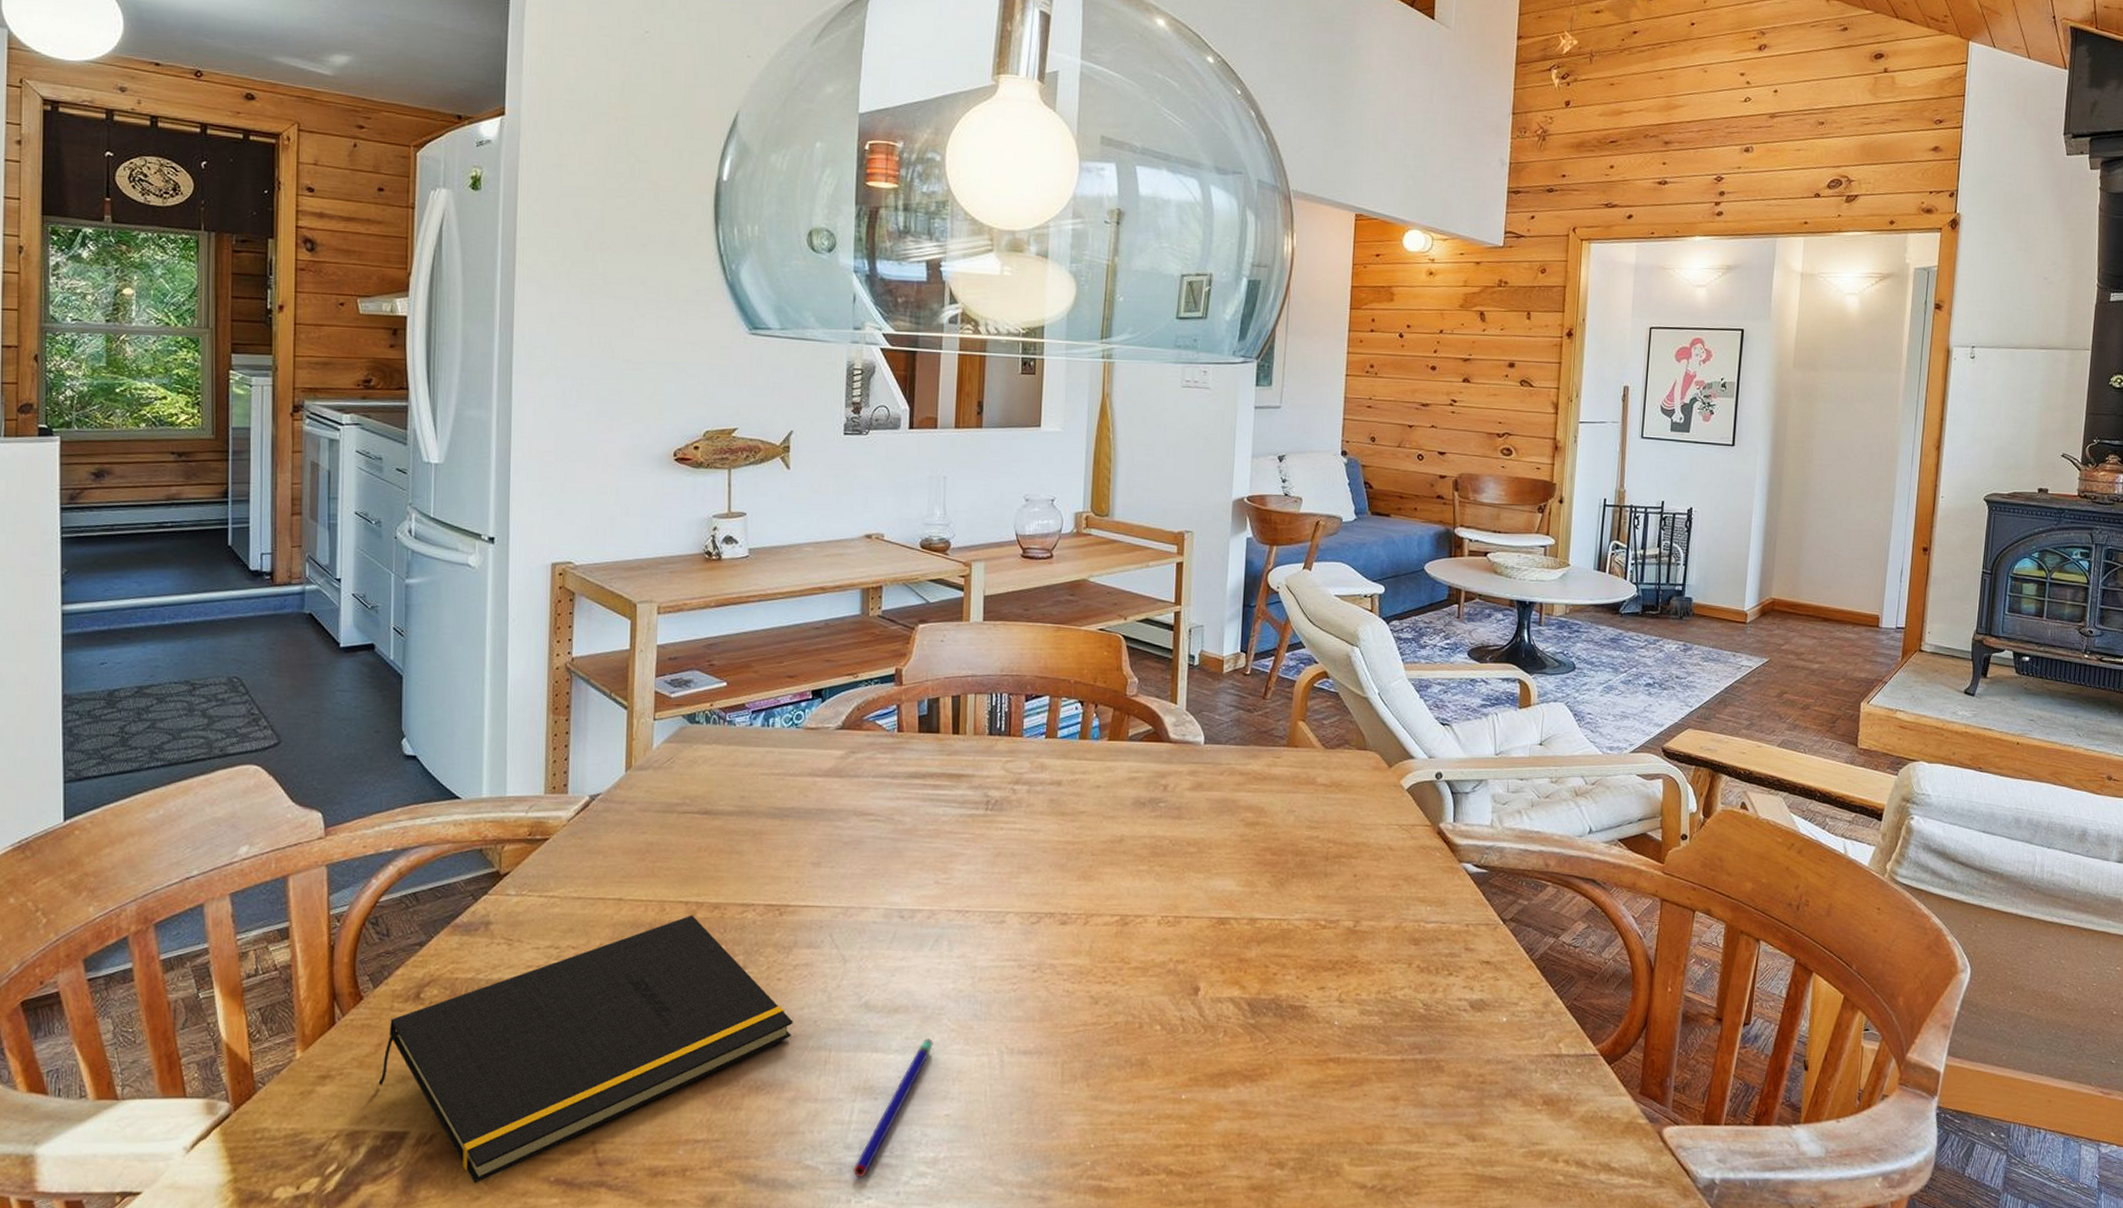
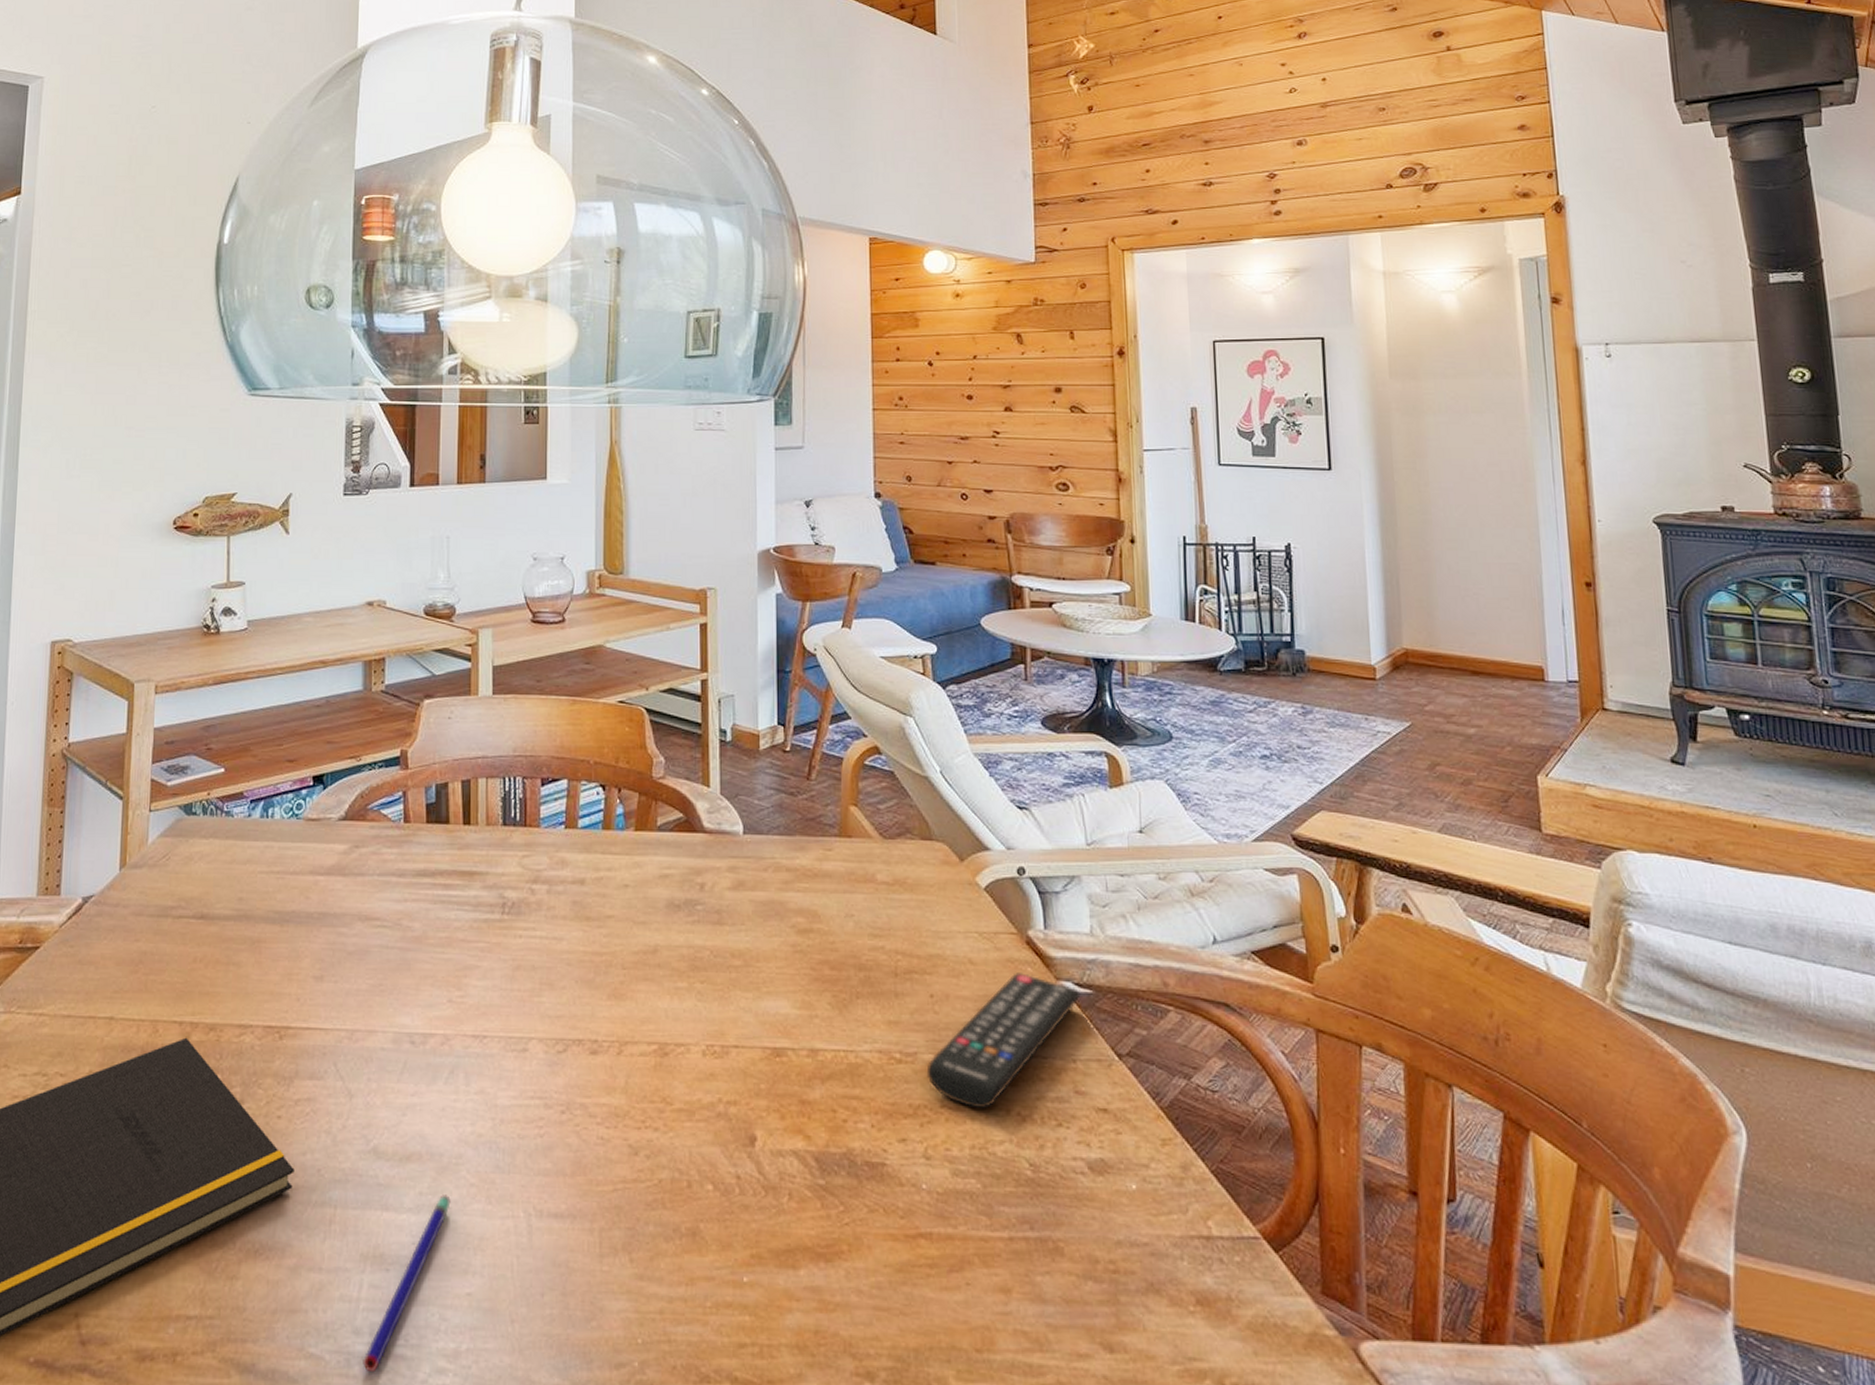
remote control: none [1345,857,1478,963] -> present [926,973,1081,1109]

